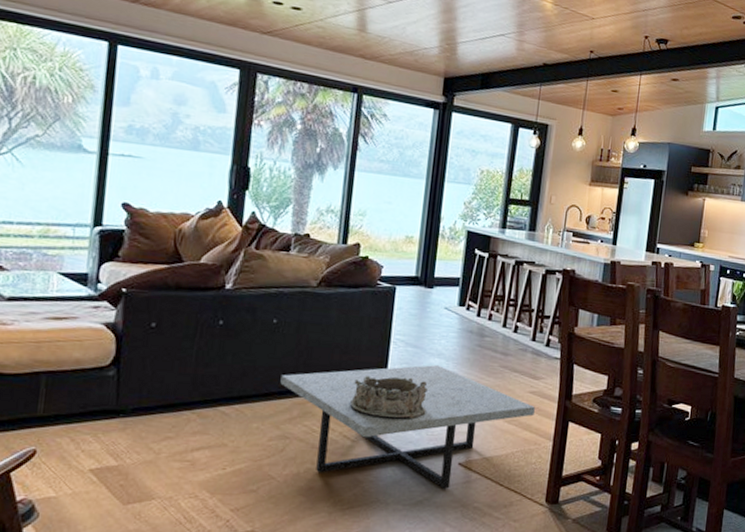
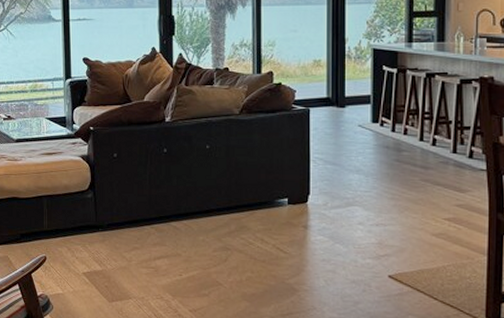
coffee table: present [280,365,535,489] -> none [218,181,463,300]
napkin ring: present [349,375,427,419] -> none [278,192,351,233]

